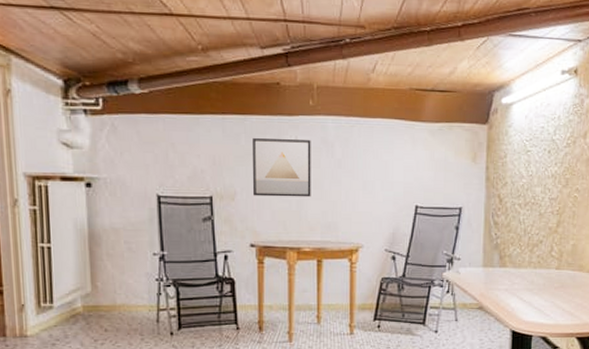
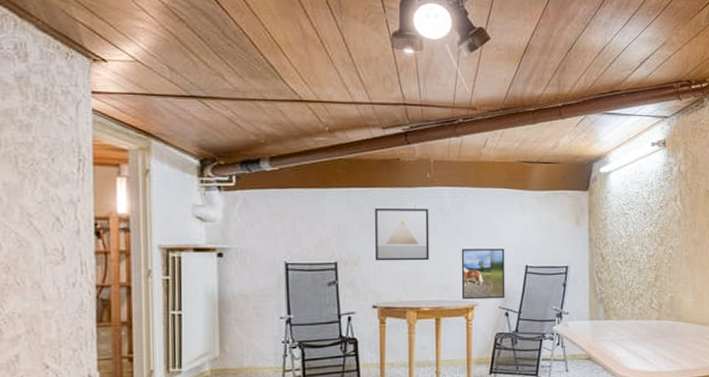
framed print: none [345,185,393,241] -> present [461,248,505,300]

